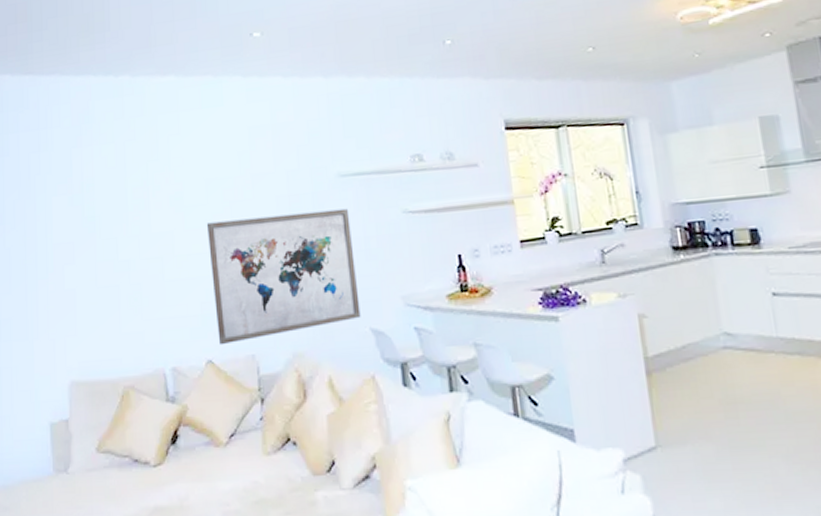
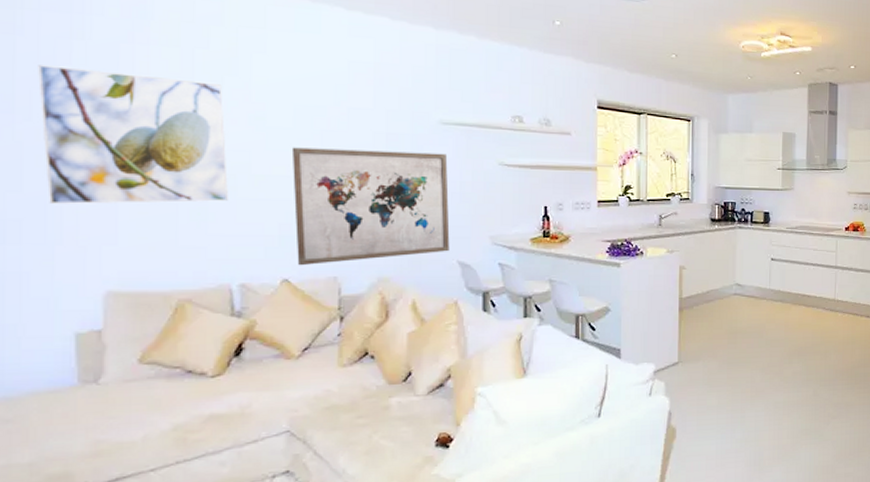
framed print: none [19,171,158,302] -> present [38,65,228,204]

